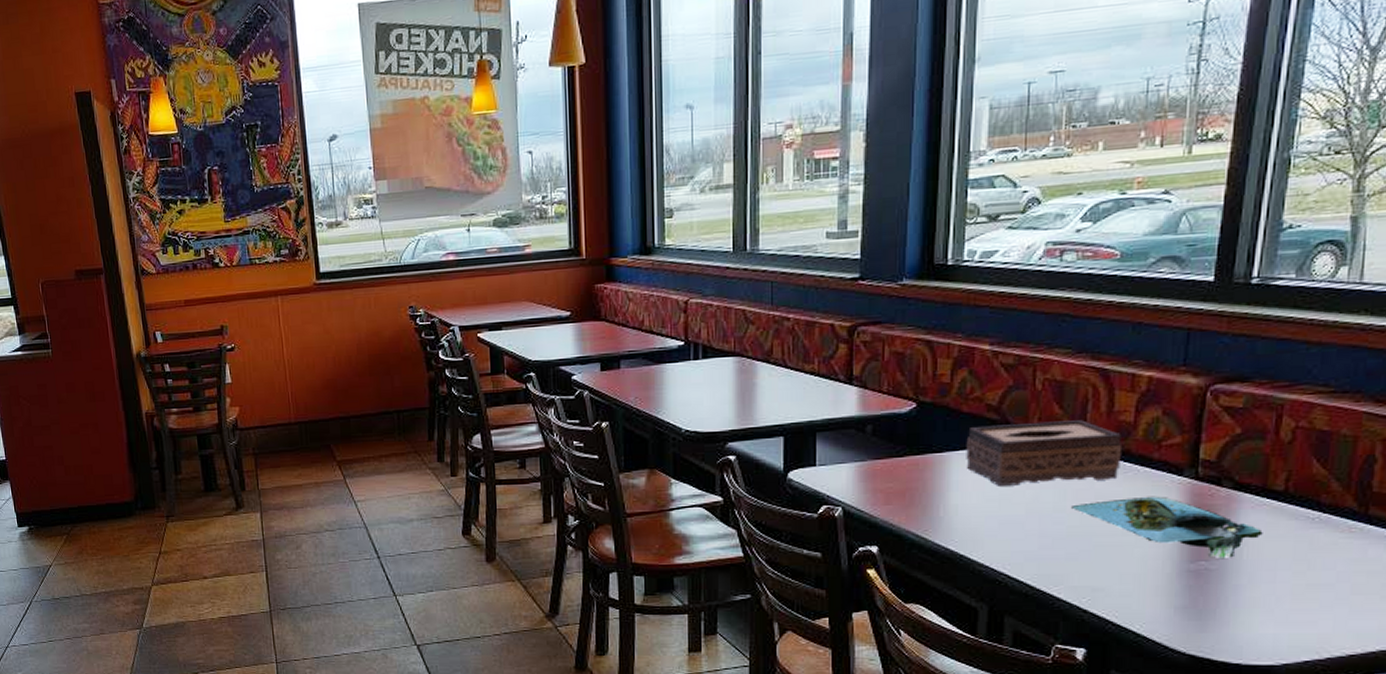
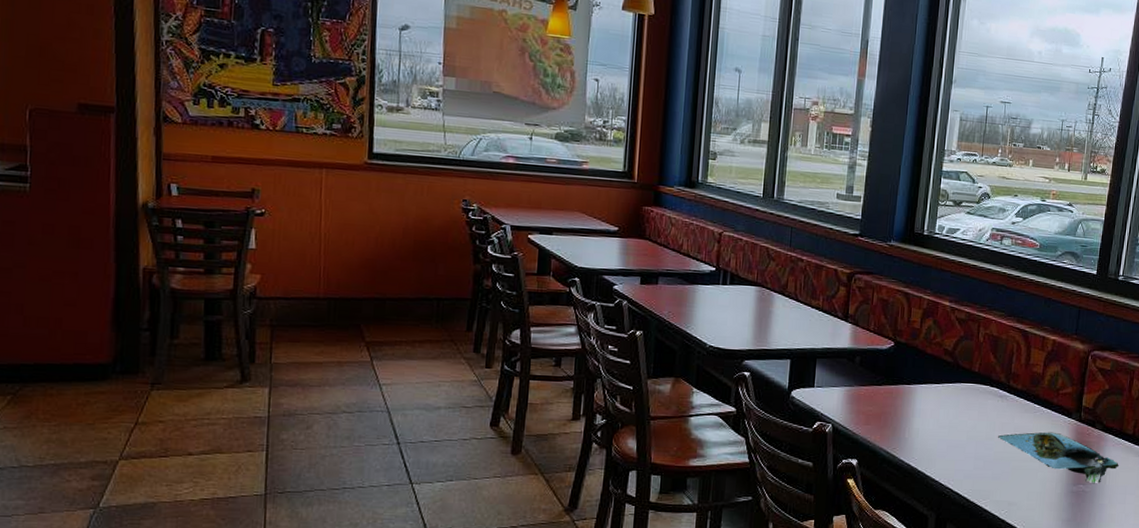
tissue box: present [966,420,1123,486] -> none [927,366,1034,417]

